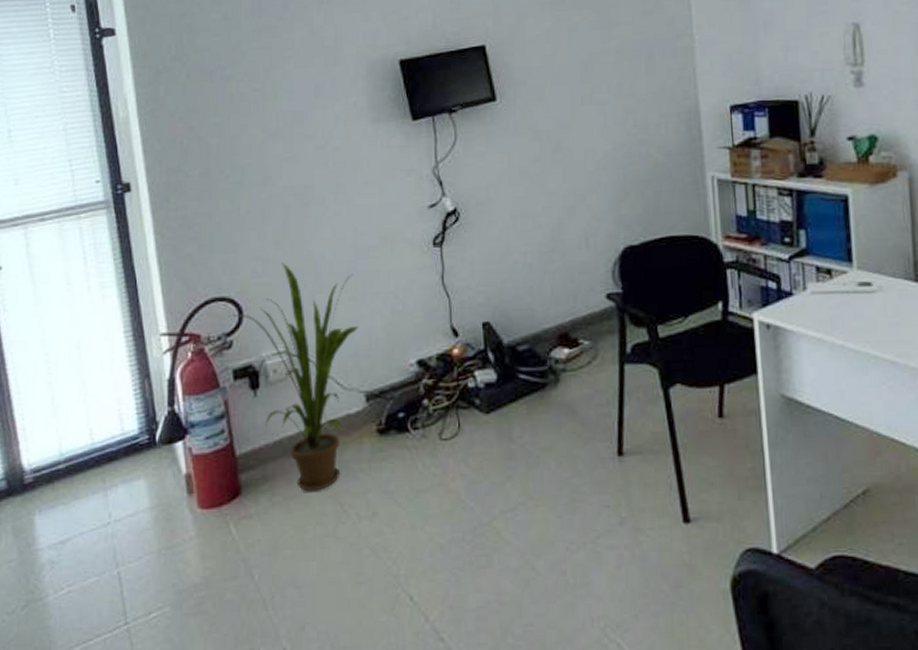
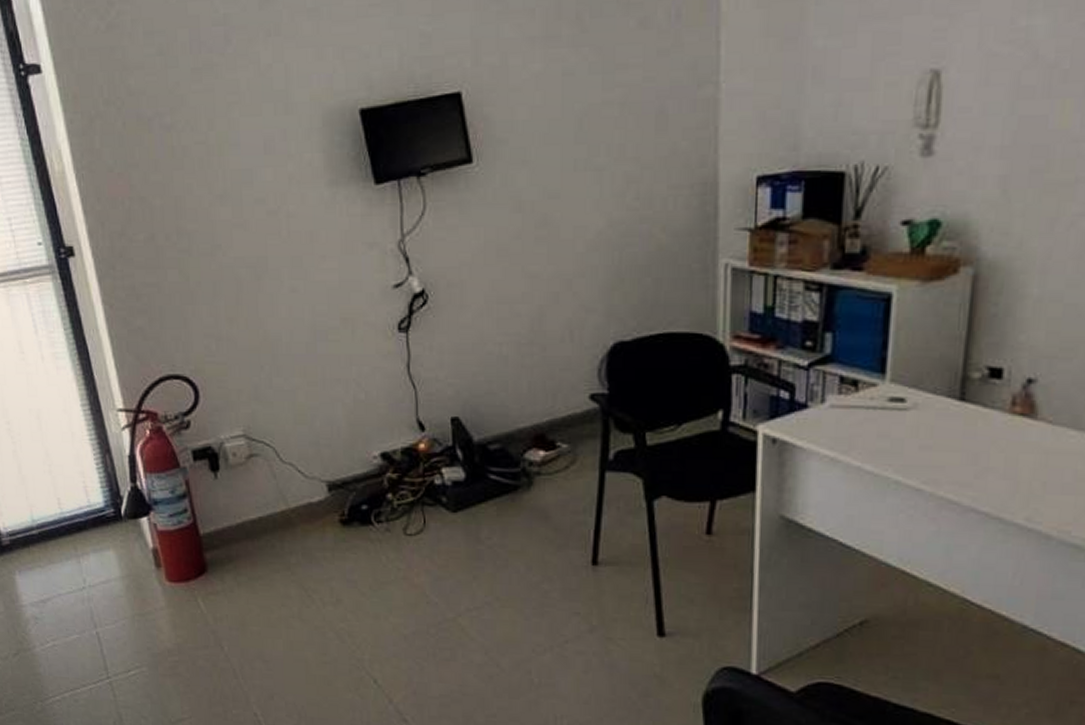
house plant: present [230,263,359,492] -> none [186,341,319,575]

